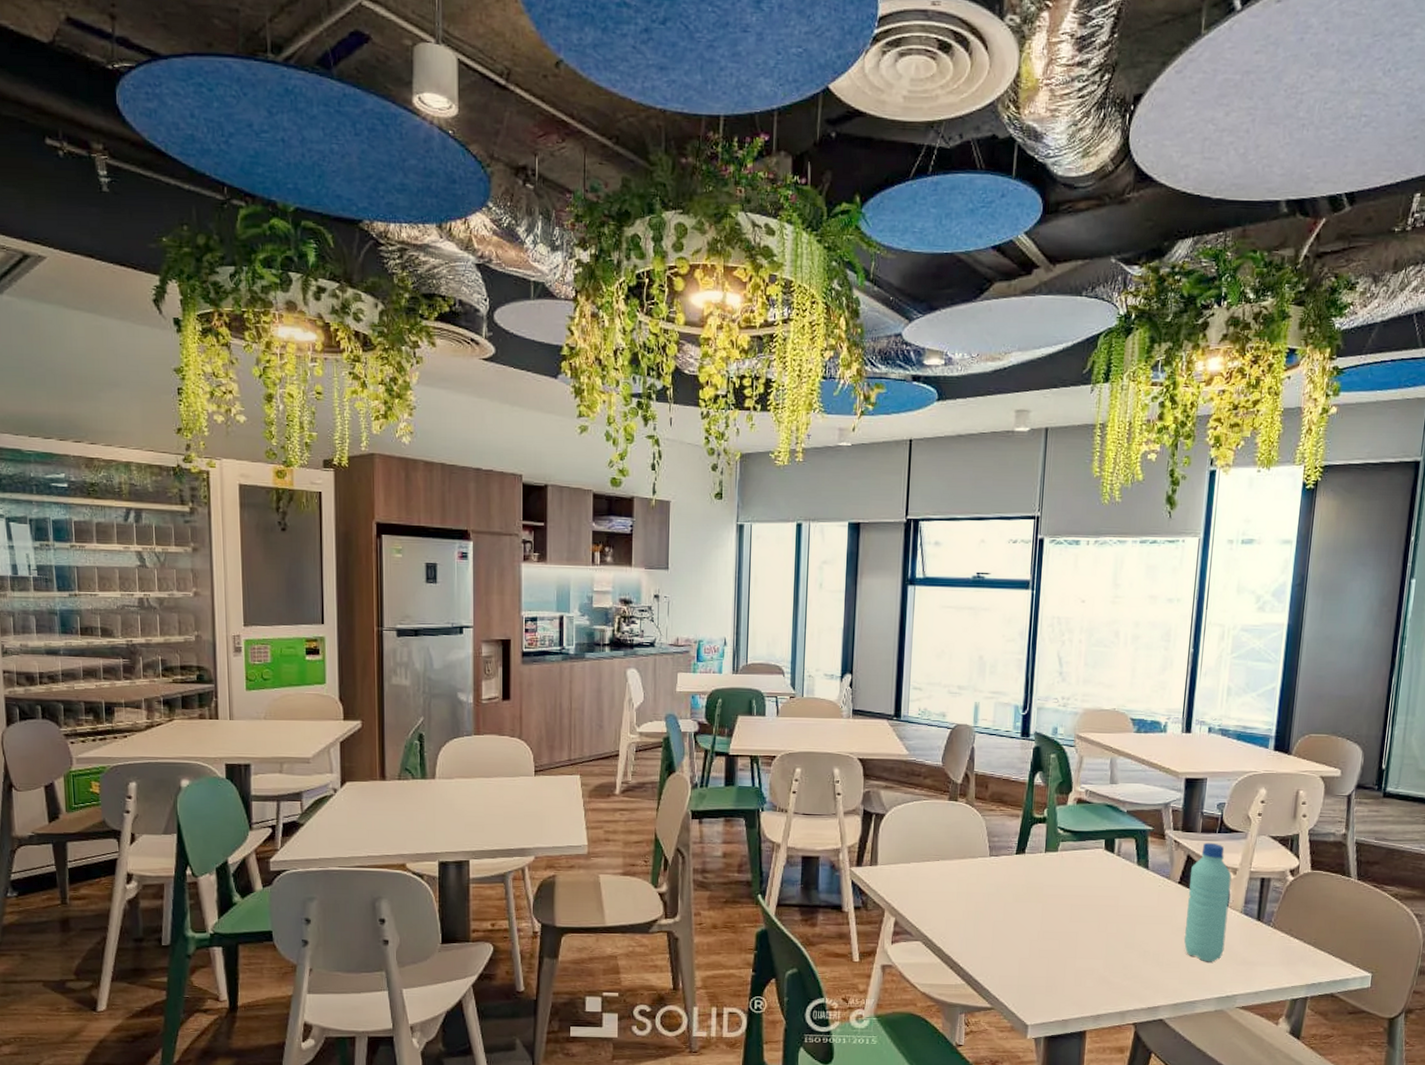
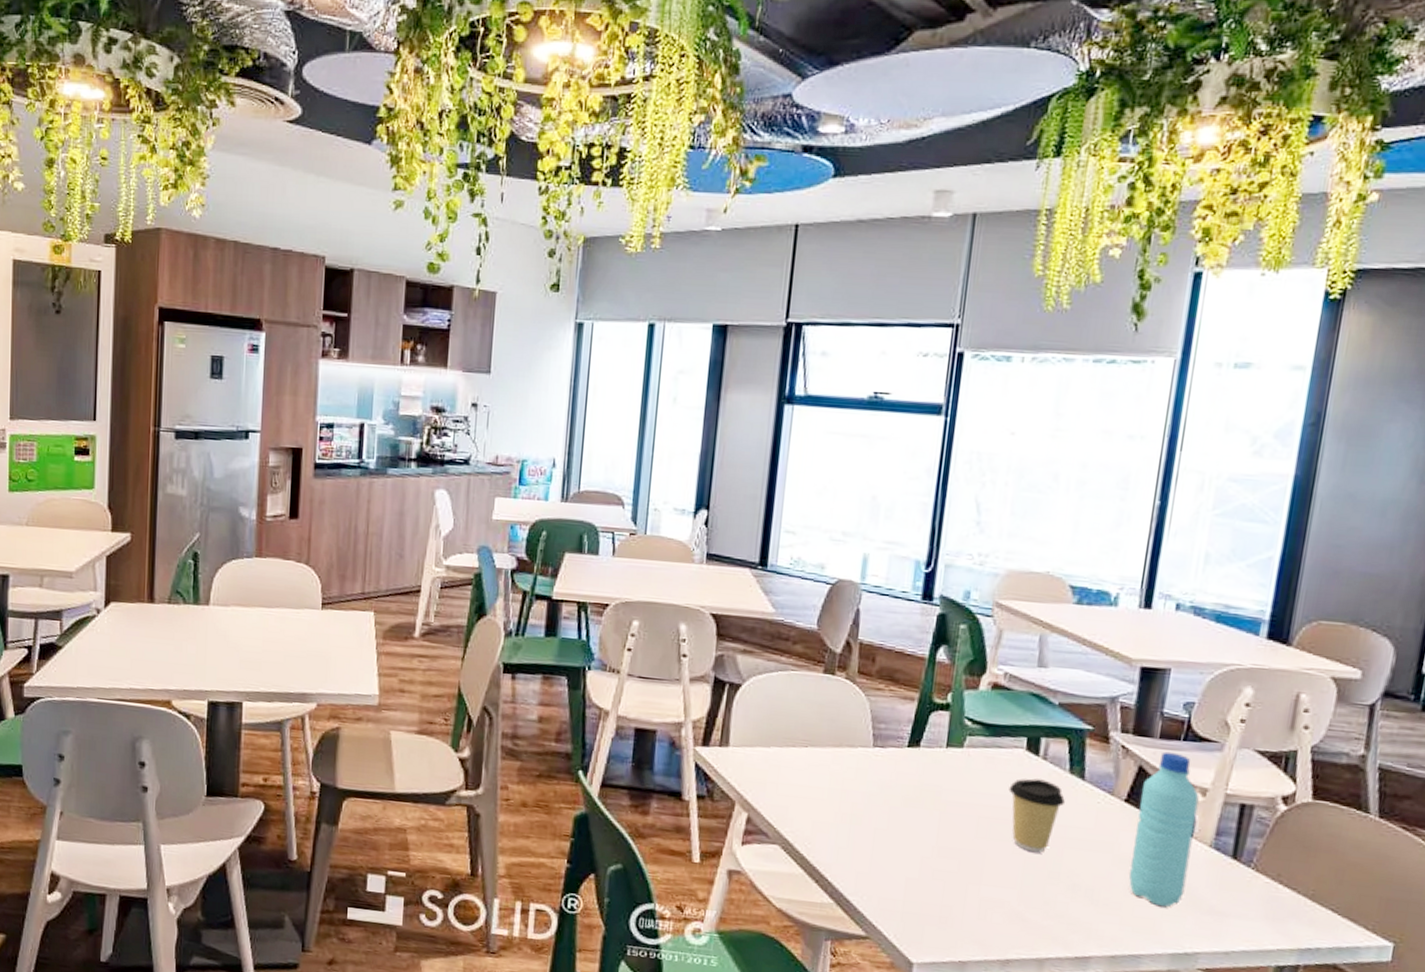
coffee cup: none [1093,871,1136,929] -> present [1009,778,1066,853]

